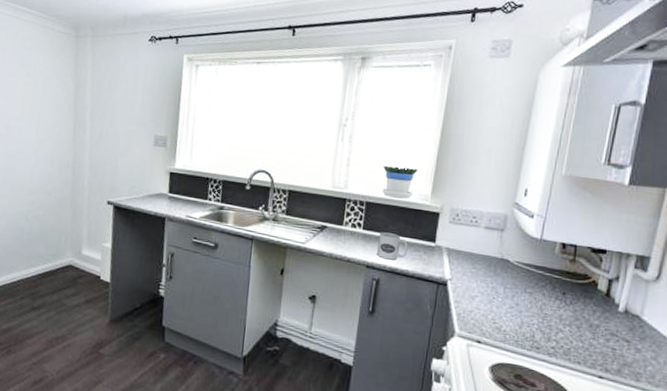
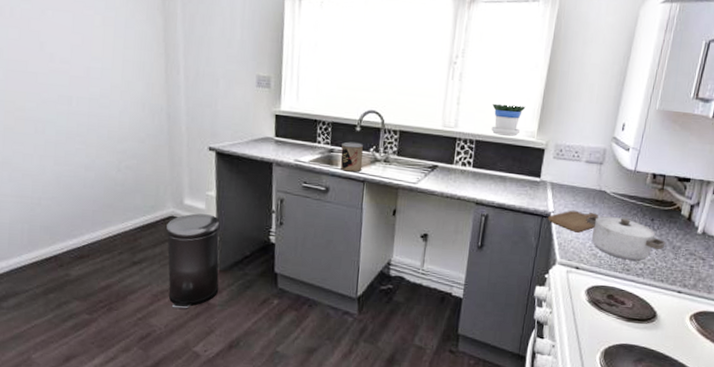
pedal bin: none [62,263,113,357] -> present [166,213,220,309]
tin can: none [230,199,253,230] -> present [340,141,363,172]
mug: present [377,232,408,260] -> none [486,169,515,196]
chopping board: none [443,278,501,303] -> present [547,210,599,233]
cooking pot: none [487,285,581,339] -> present [586,215,666,261]

